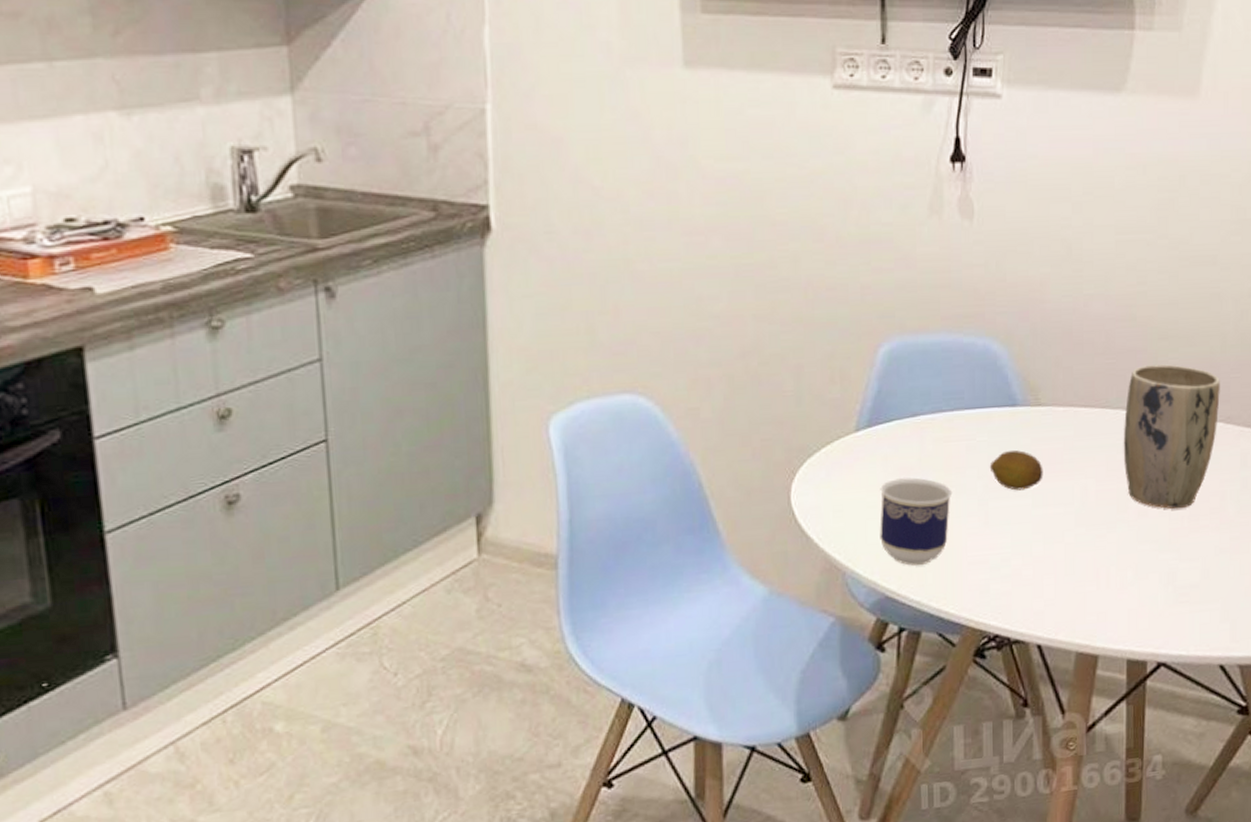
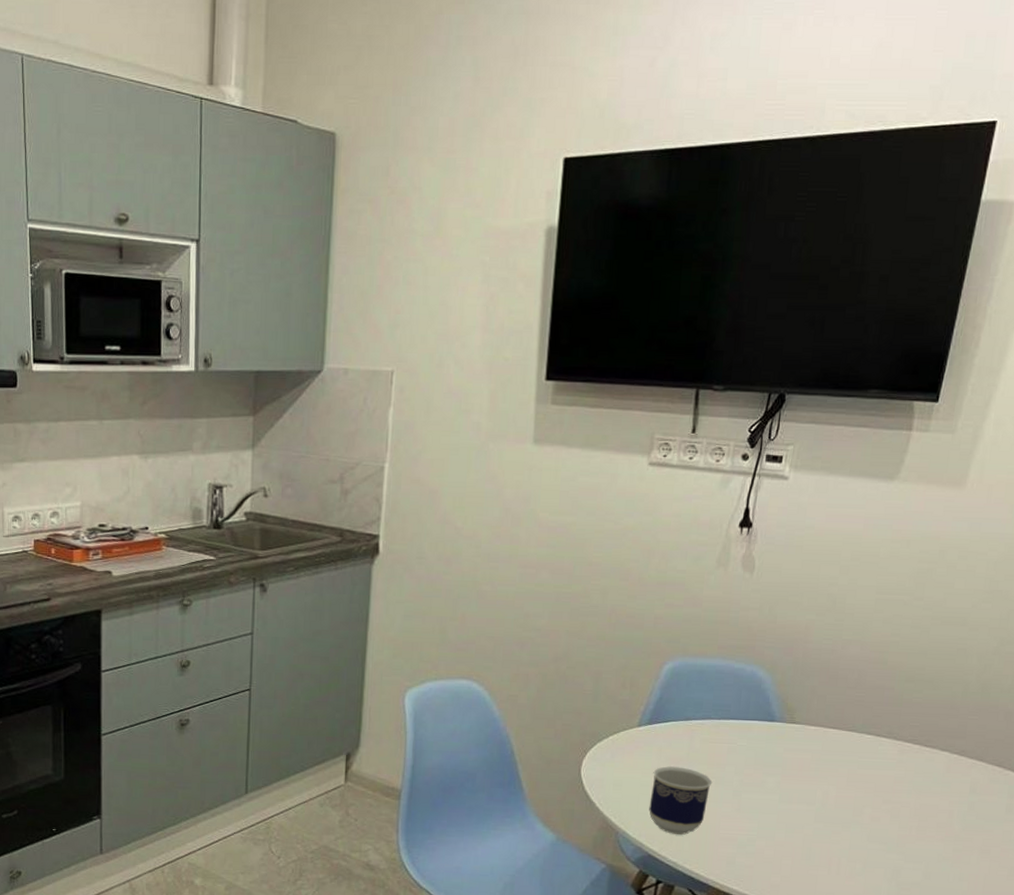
fruit: present [989,450,1043,491] -> none [745,756,792,788]
plant pot: present [1123,364,1220,510] -> none [863,701,959,820]

